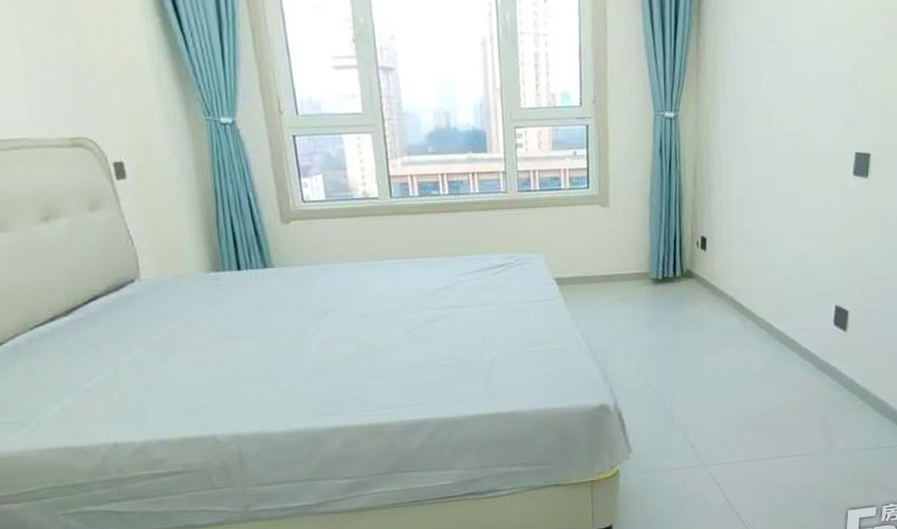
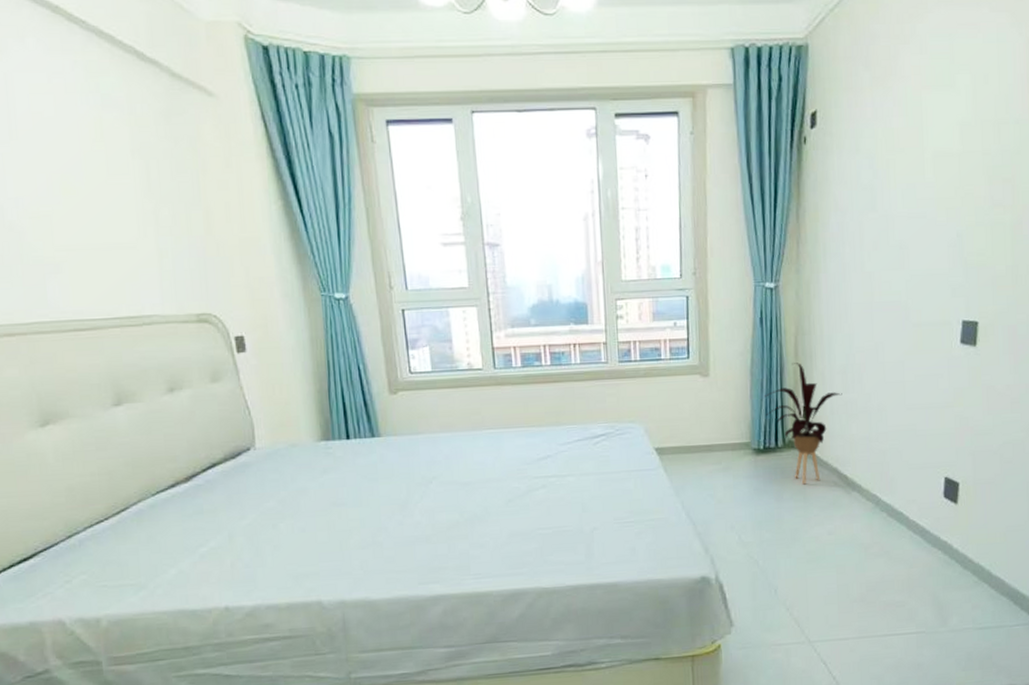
house plant: none [663,193,739,314] -> present [765,363,842,485]

